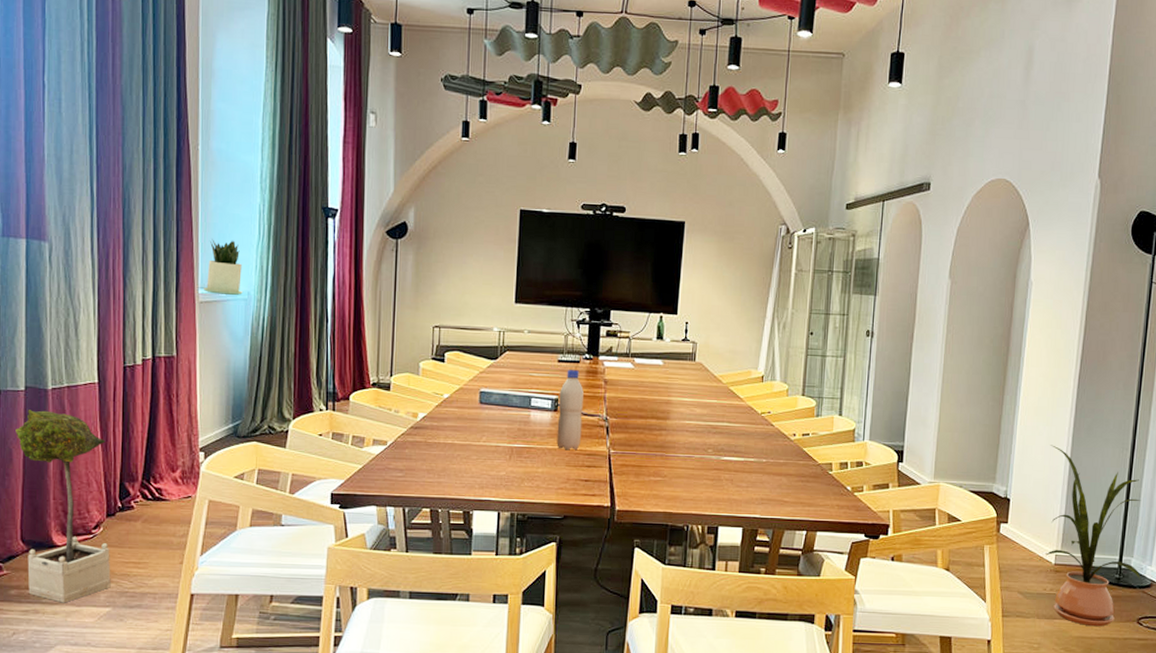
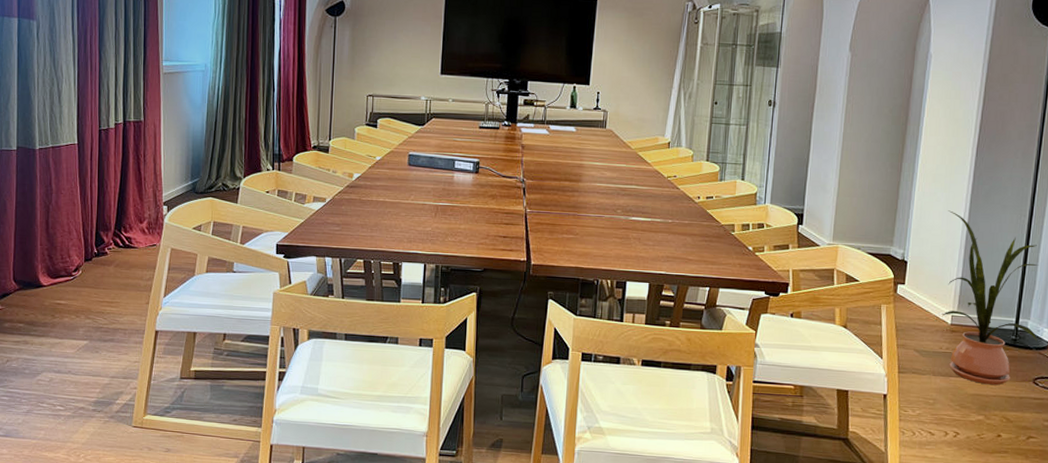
potted tree: present [15,410,111,603] -> none [9,167,88,336]
planter: present [203,238,242,296] -> none [166,16,200,68]
water bottle: present [557,370,584,451] -> none [478,135,503,209]

